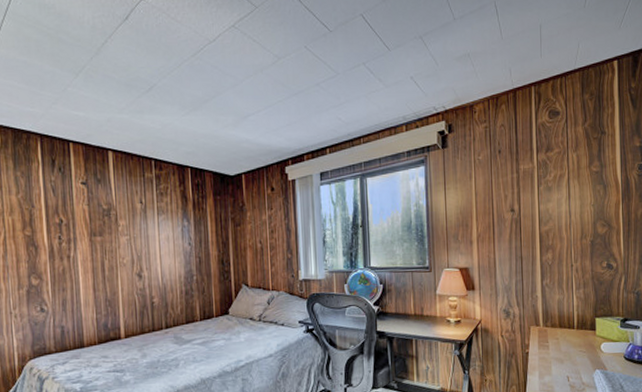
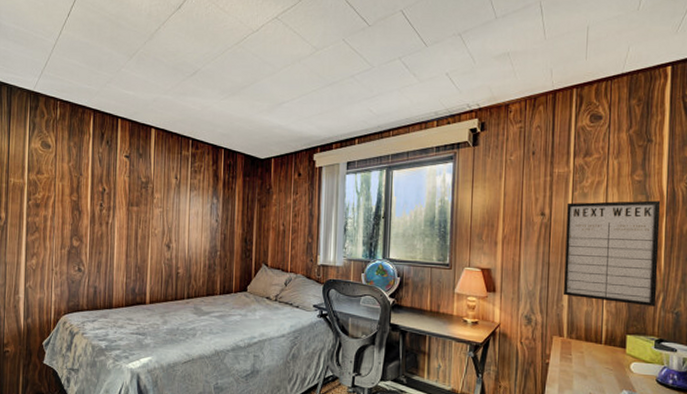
writing board: none [533,189,619,289] -> present [562,200,661,306]

